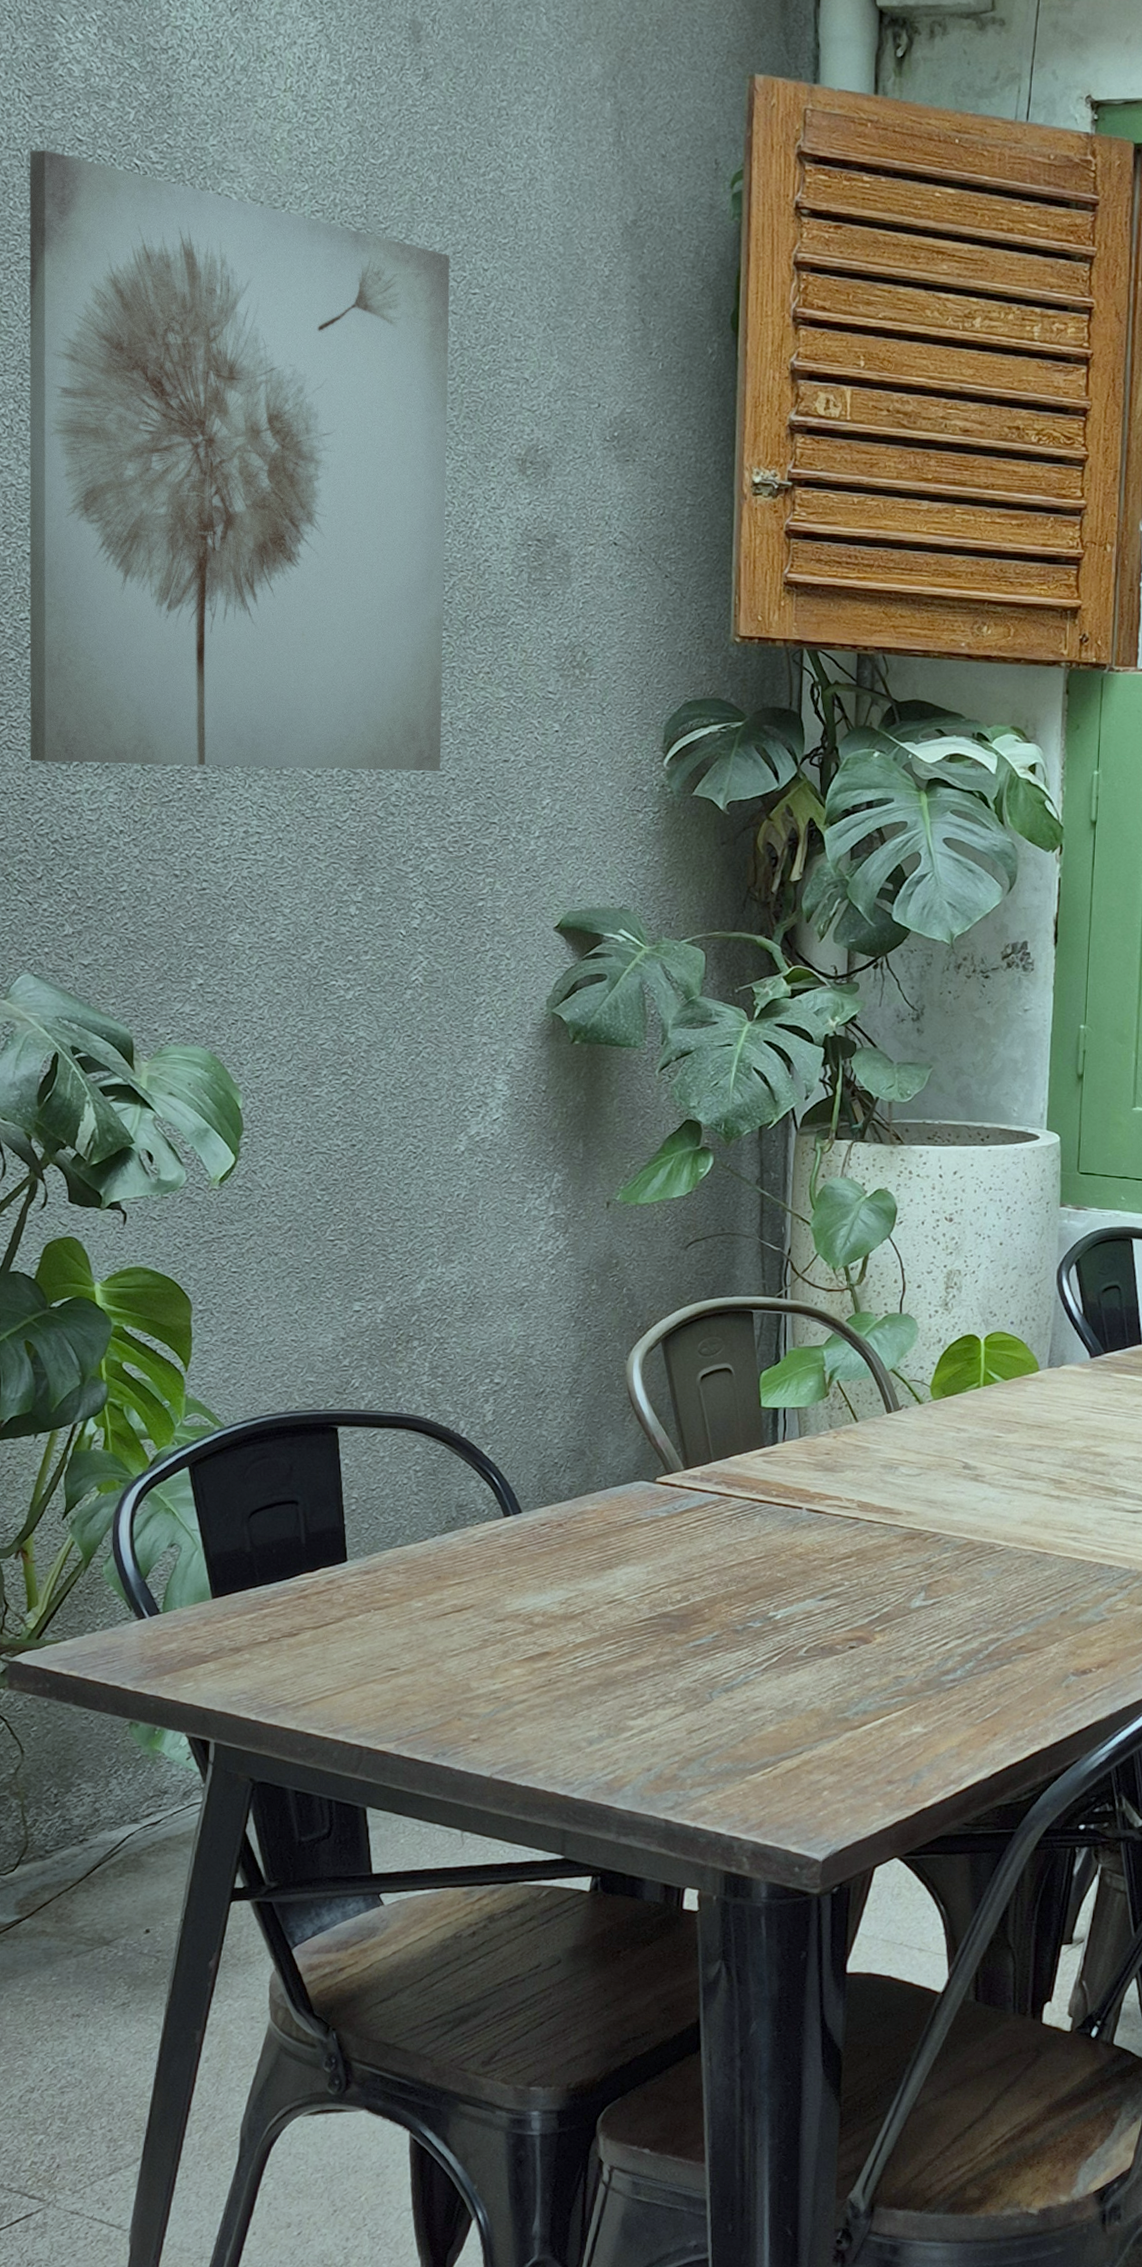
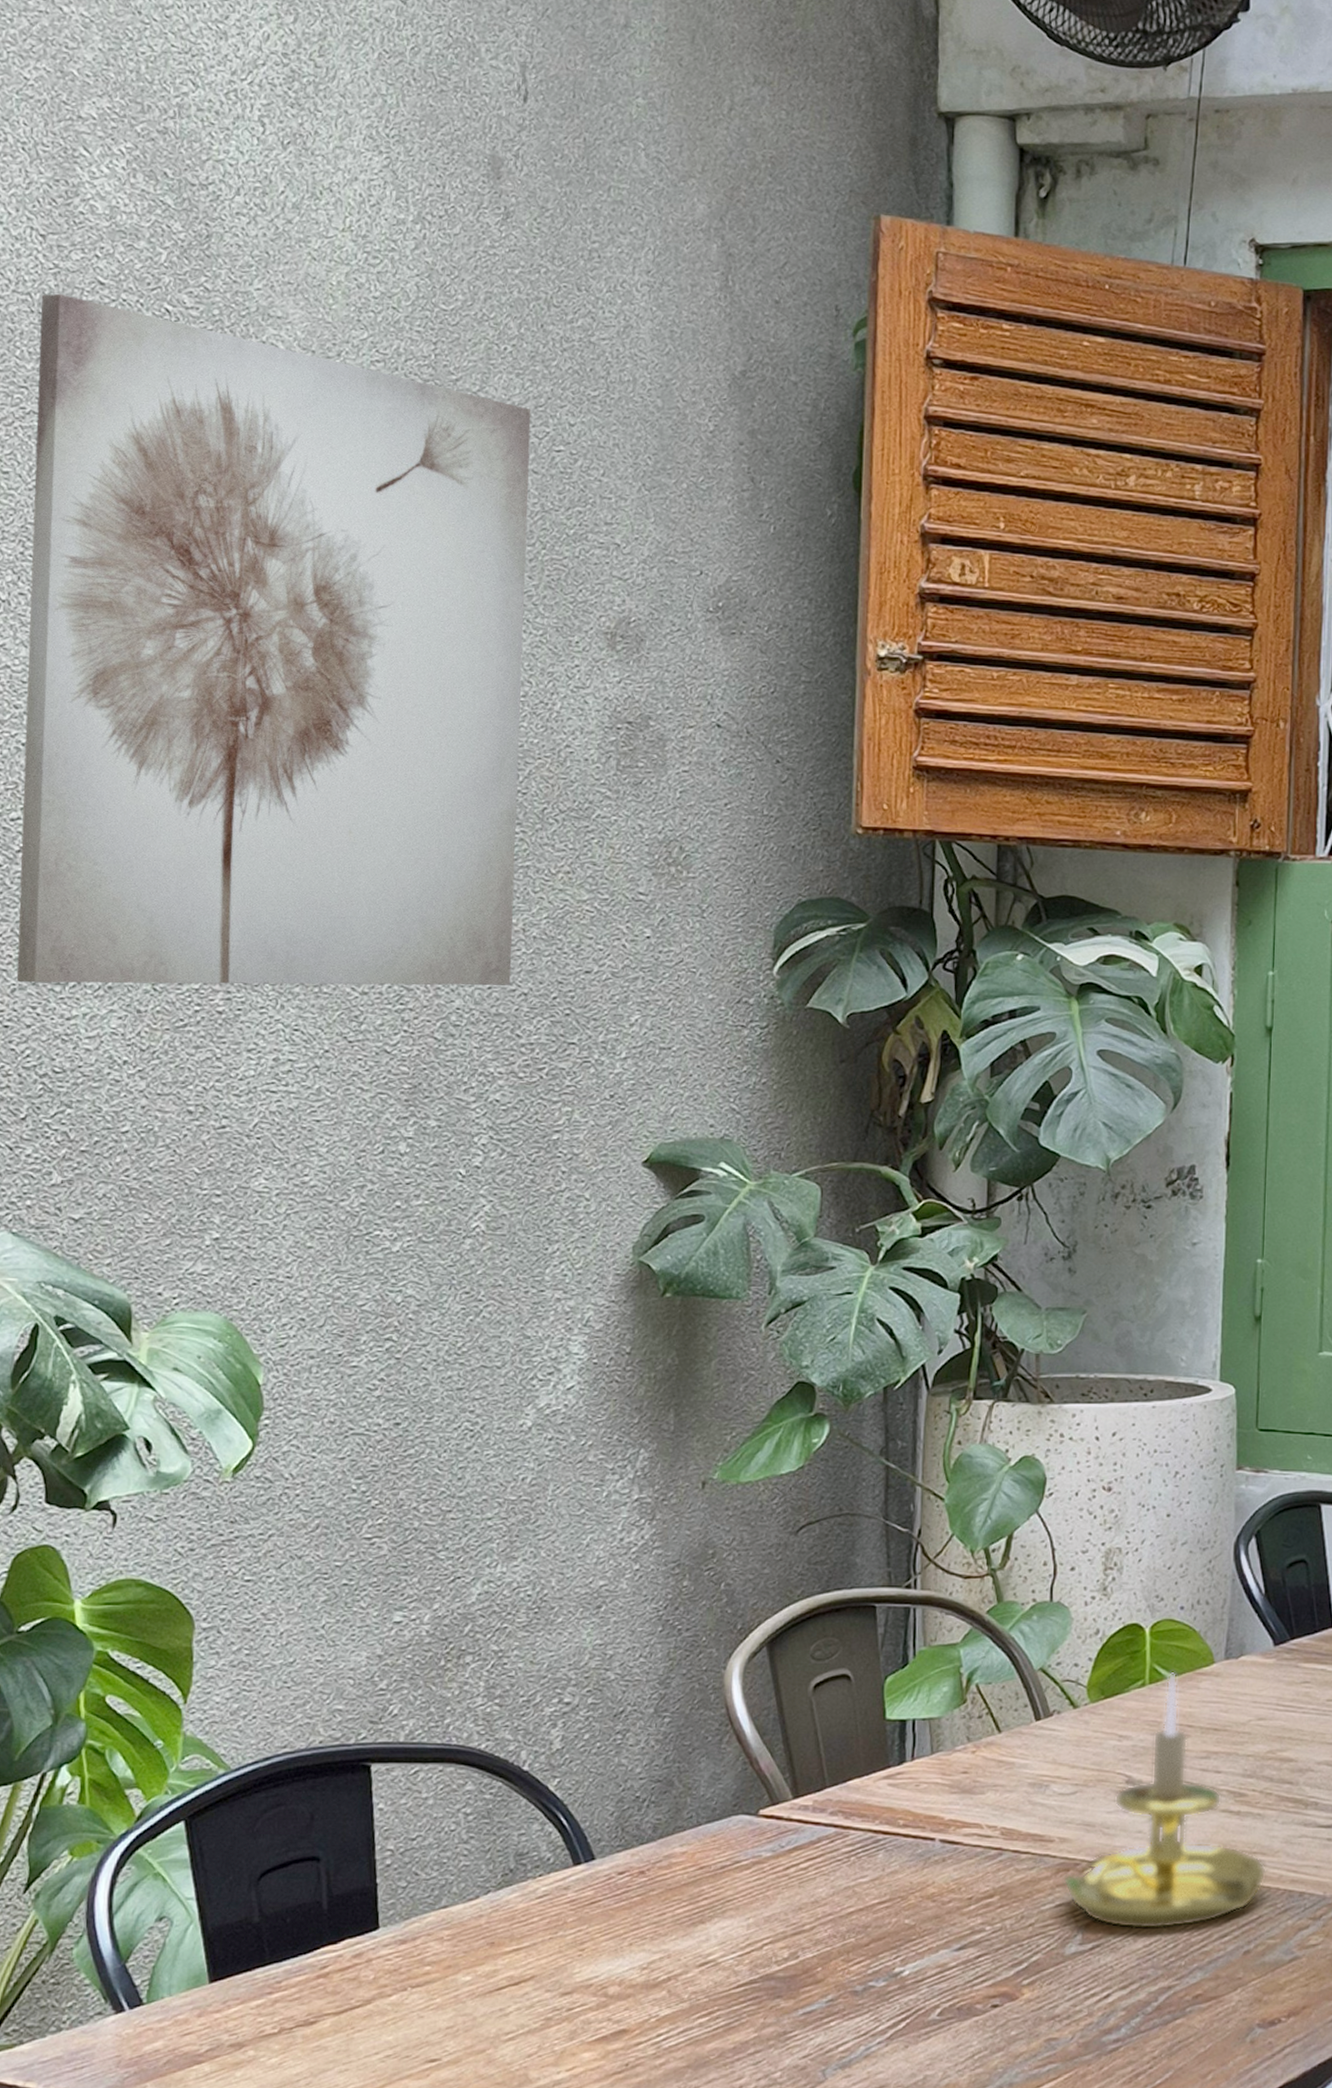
candle holder: none [909,1377,1081,1591] -> present [1063,1672,1266,1930]

